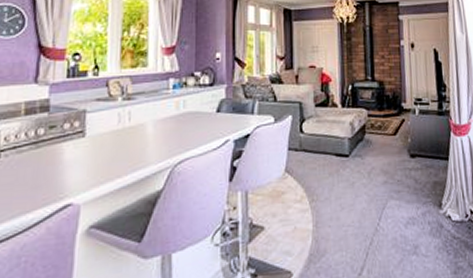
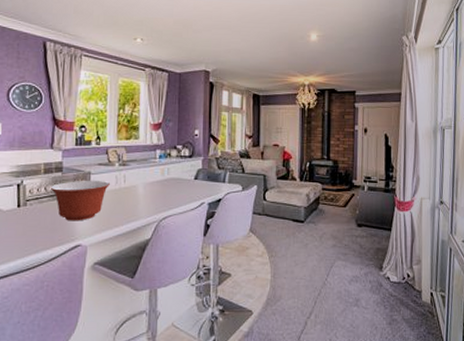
mixing bowl: none [32,119,112,174] -> present [50,180,111,221]

